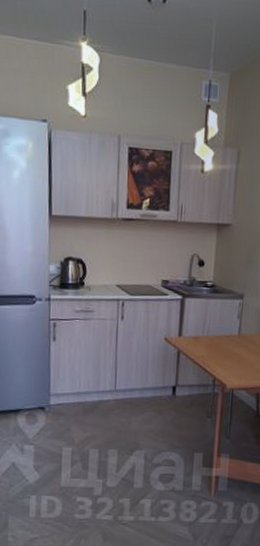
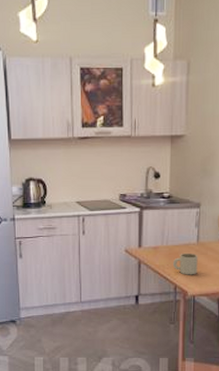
mug: none [212,344,239,368] -> present [172,252,198,275]

